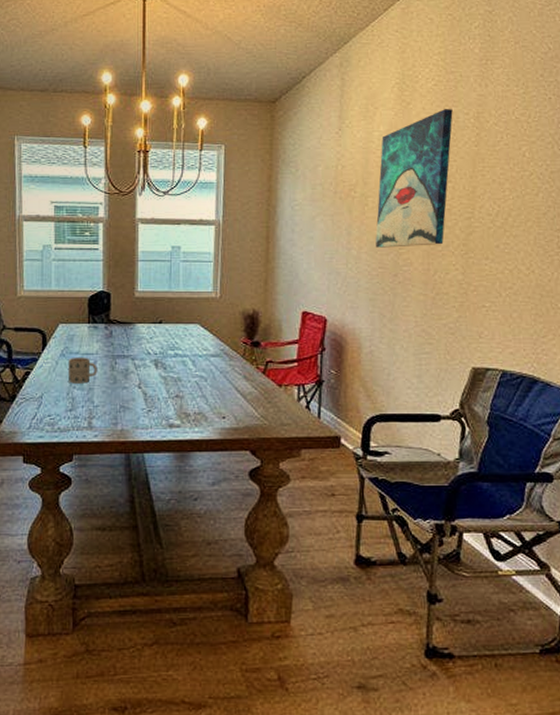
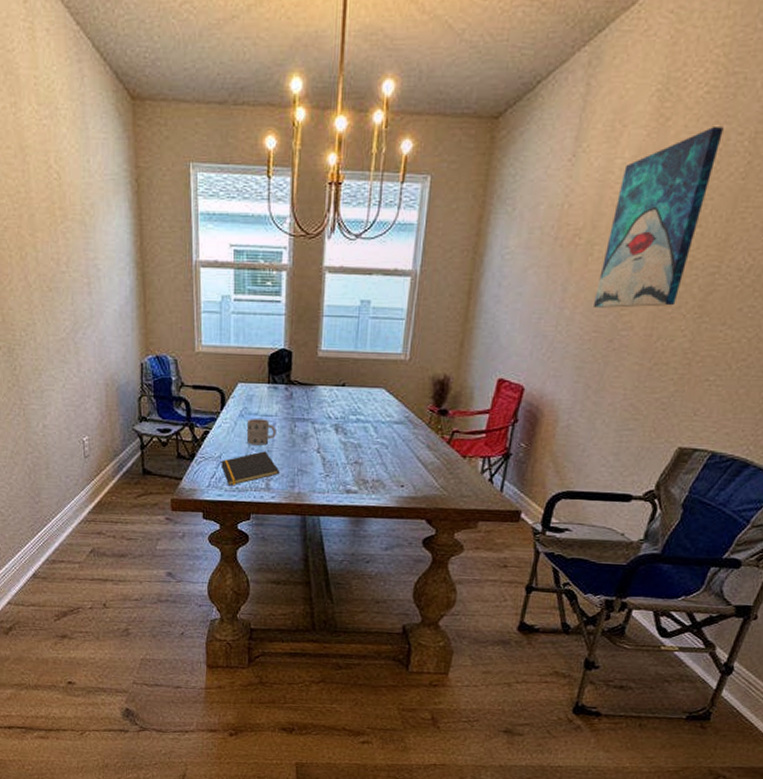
notepad: none [42,389,103,427] -> present [221,451,280,486]

